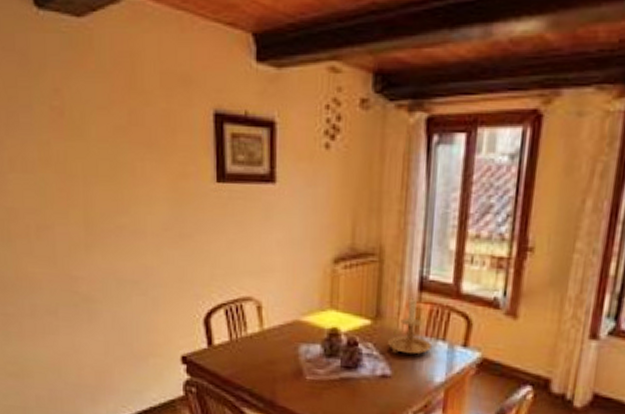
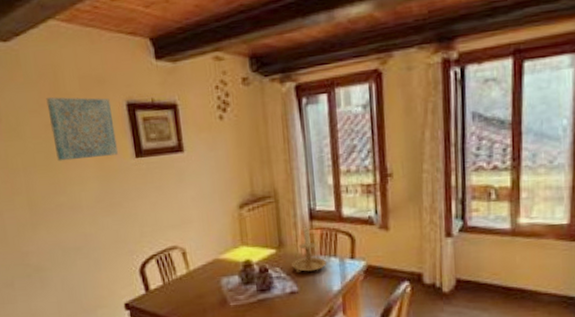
wall art: none [119,94,196,177] -> present [46,97,118,161]

